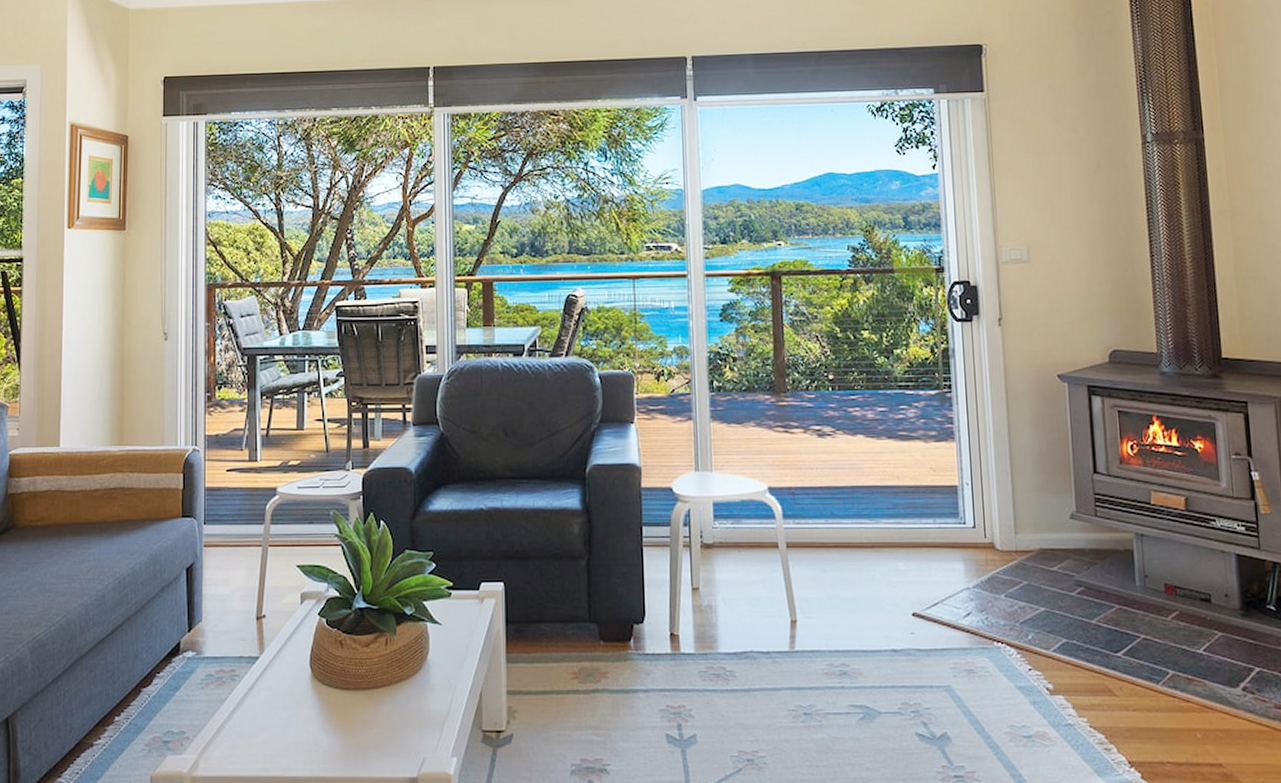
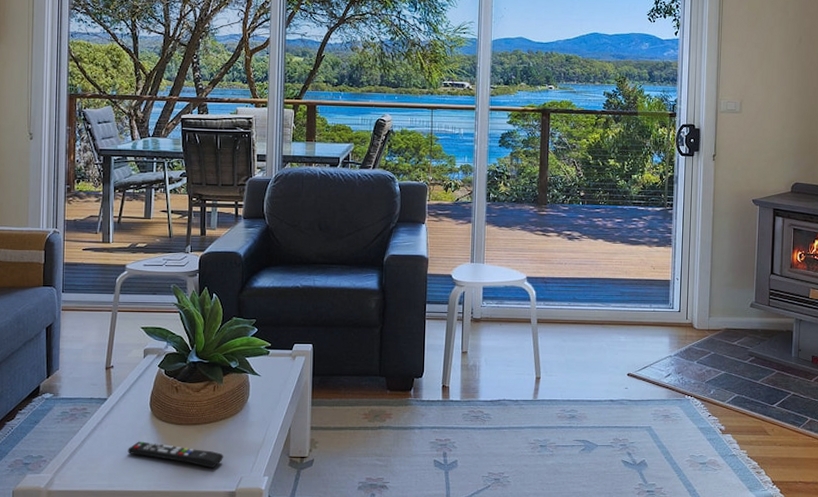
remote control: none [285,711,402,747] -> present [128,441,224,469]

